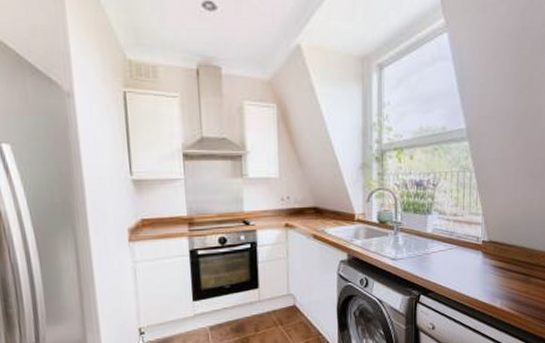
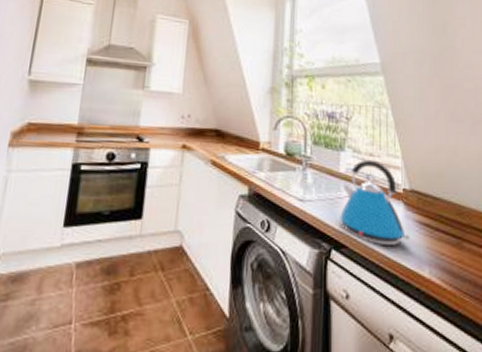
kettle: none [427,219,487,288] -> present [340,159,411,247]

